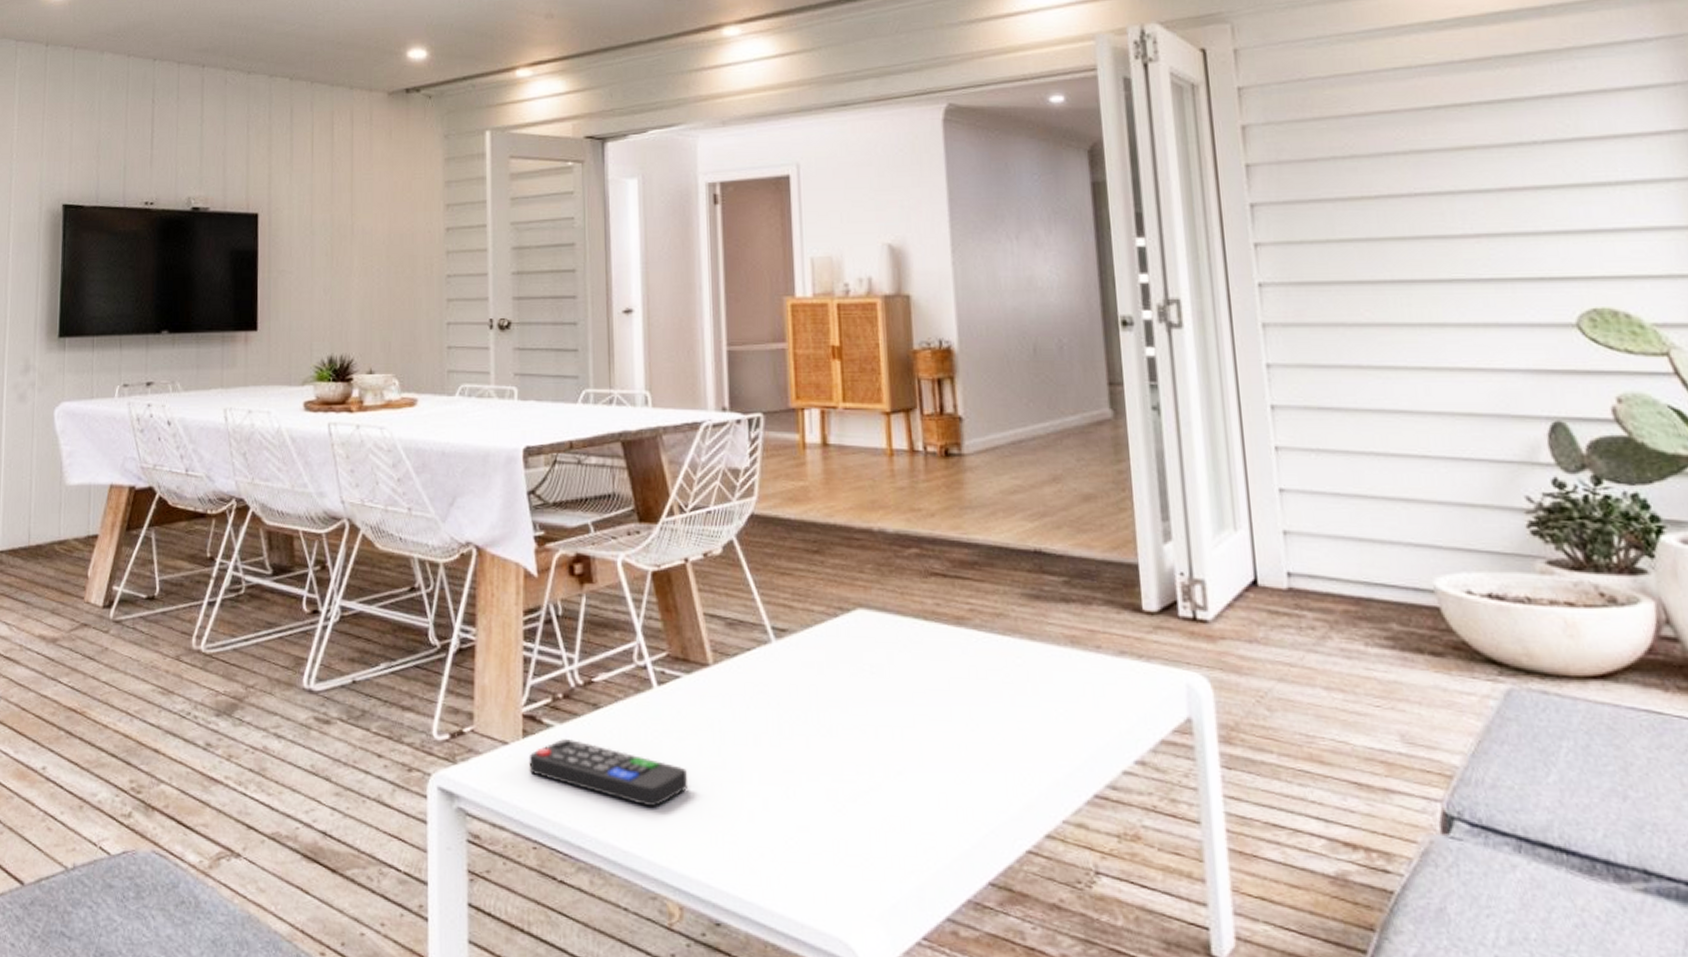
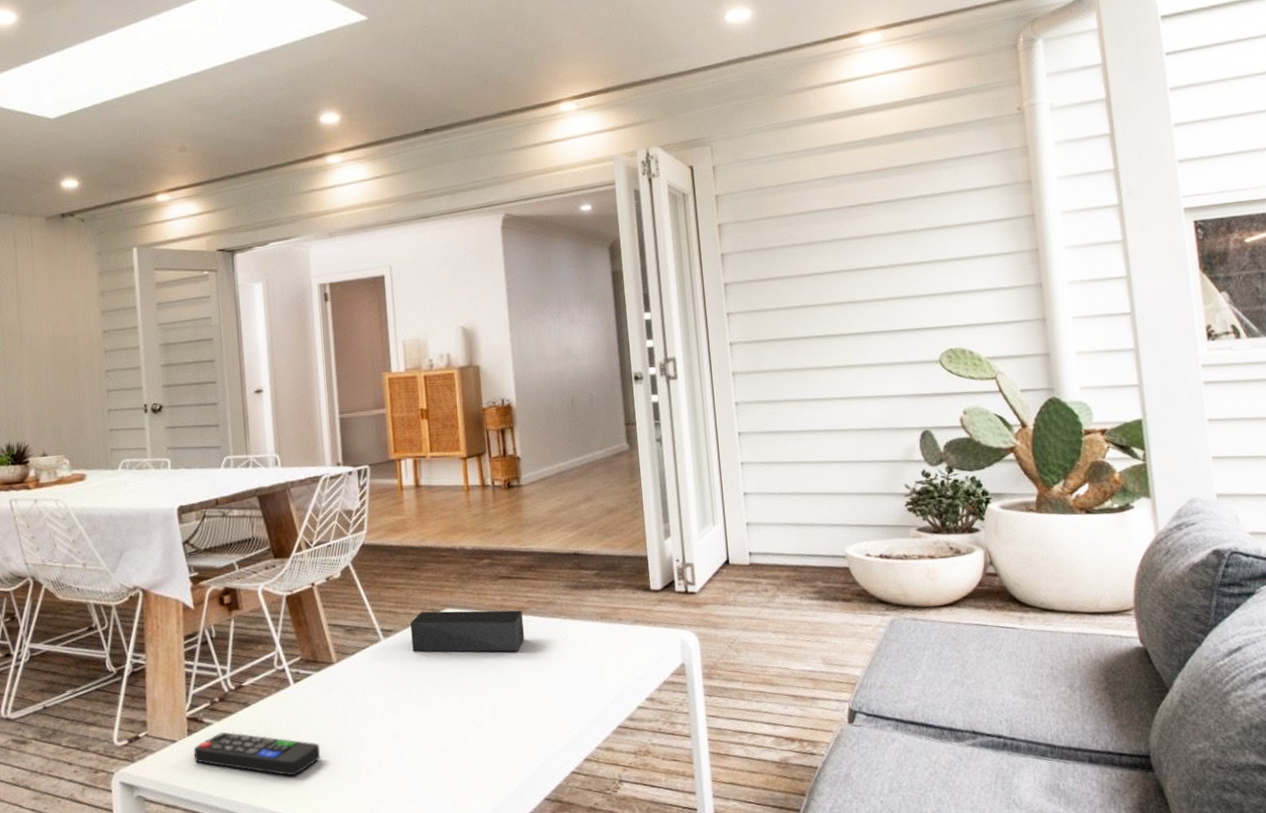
speaker: none [811,610,965,676] -> present [410,610,525,652]

